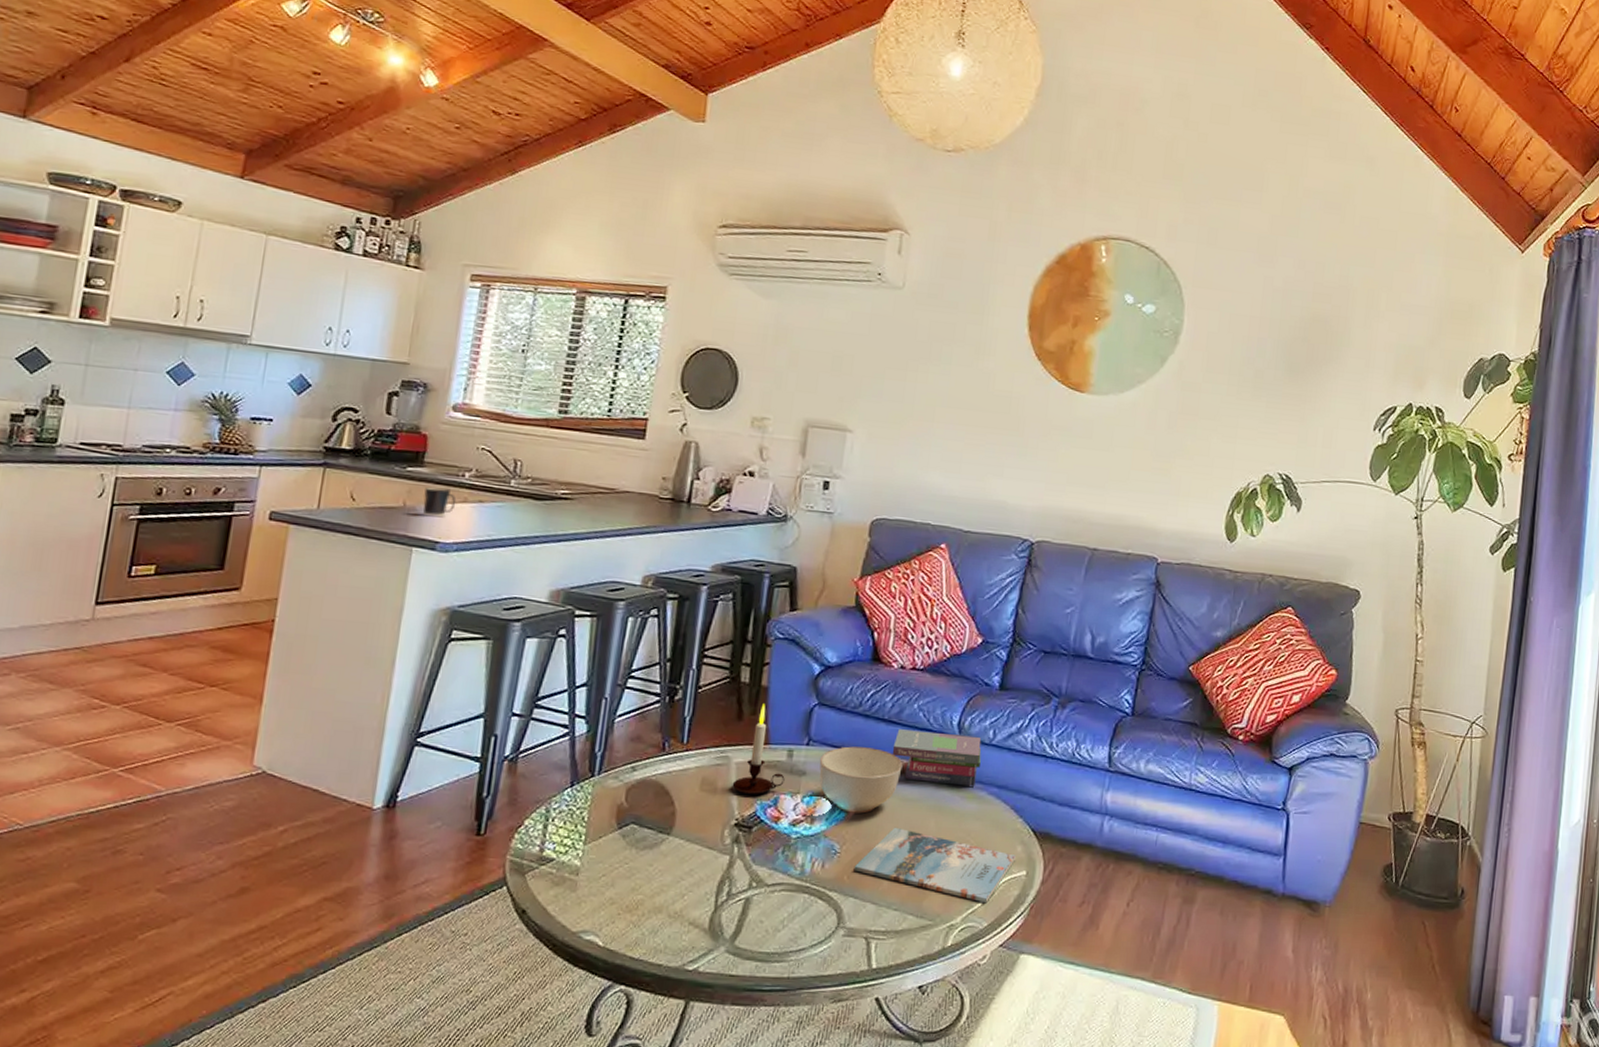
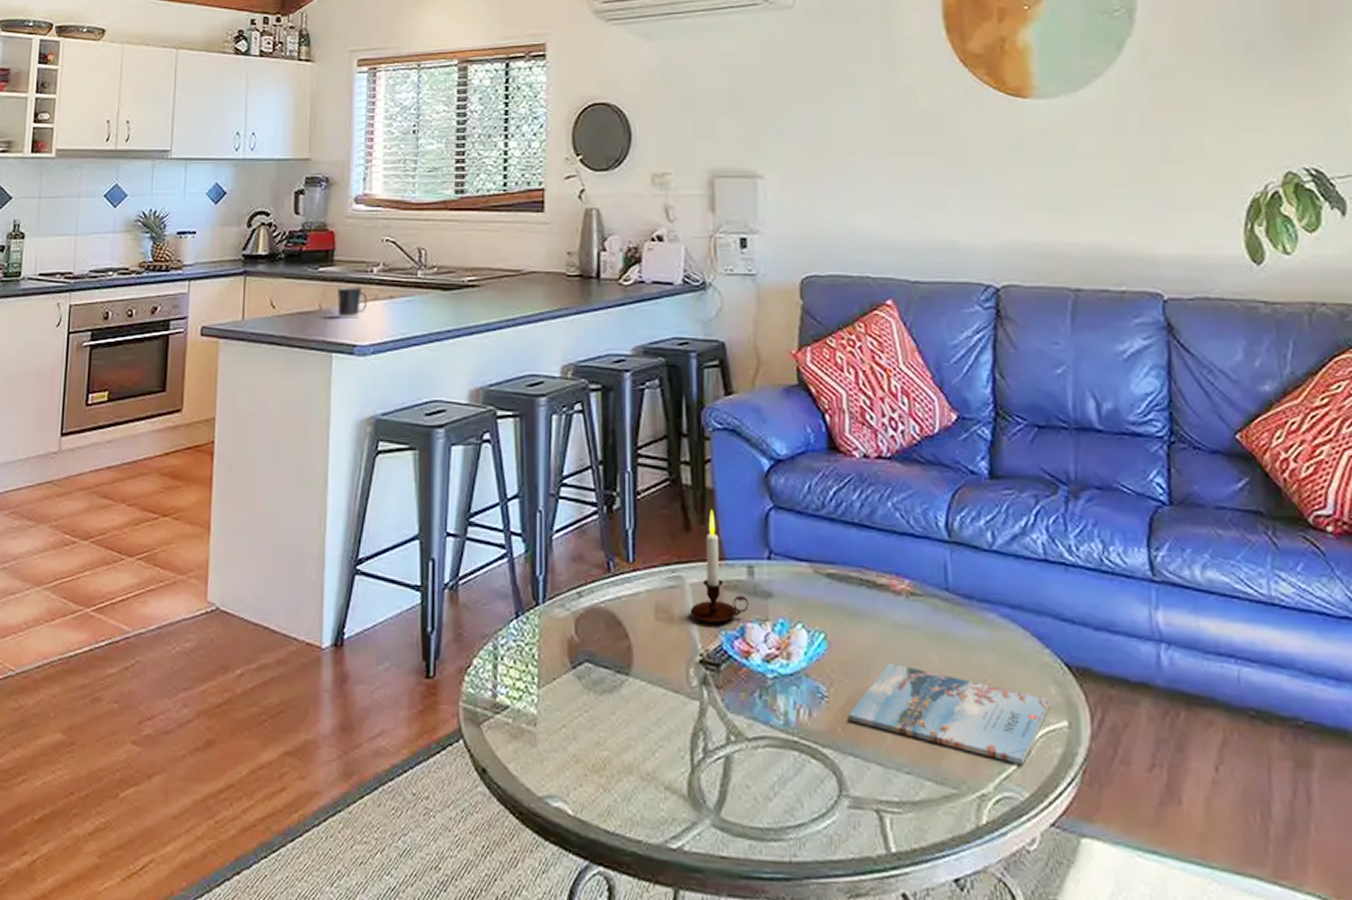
bowl: present [819,746,903,814] -> none [785,559,886,645]
books: present [892,729,982,787] -> none [870,535,983,607]

